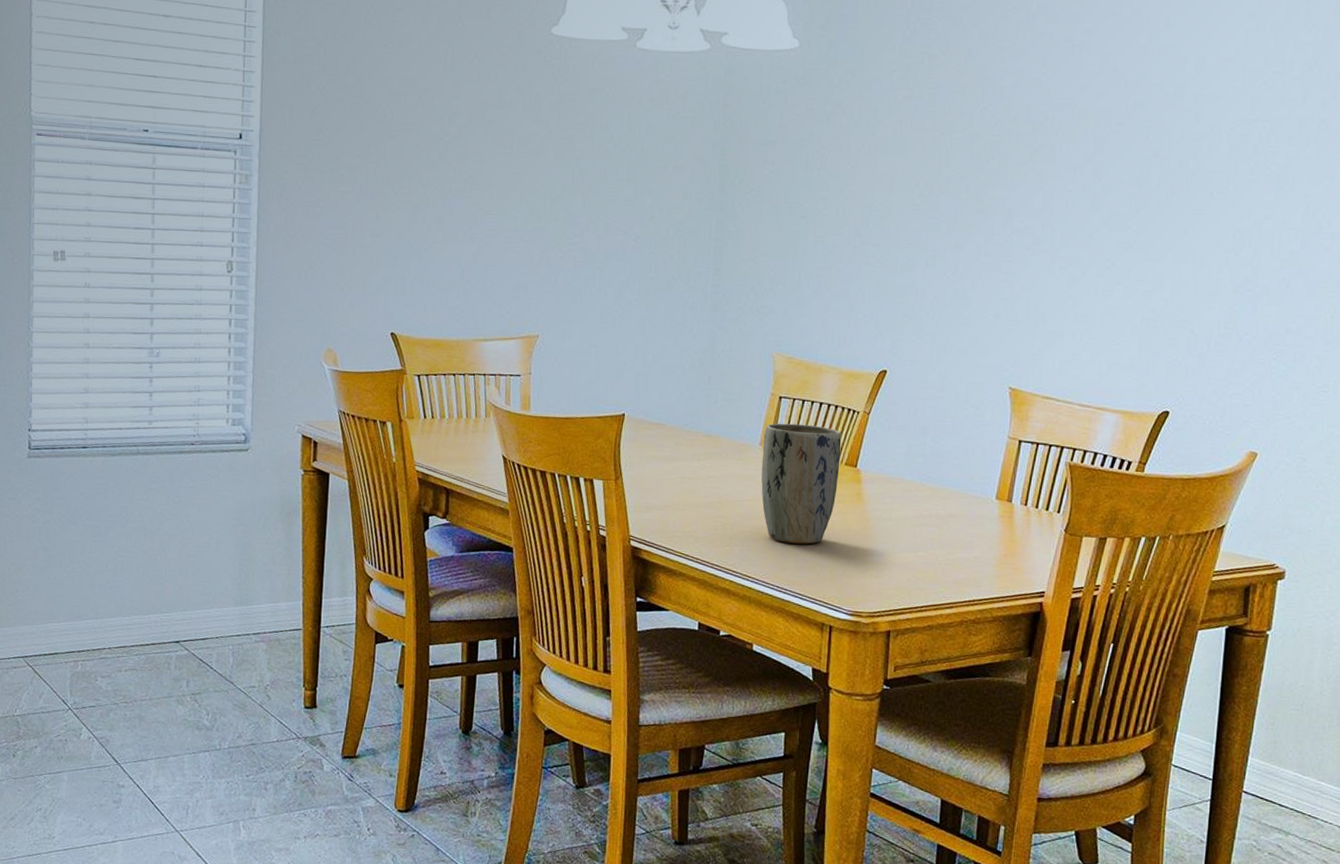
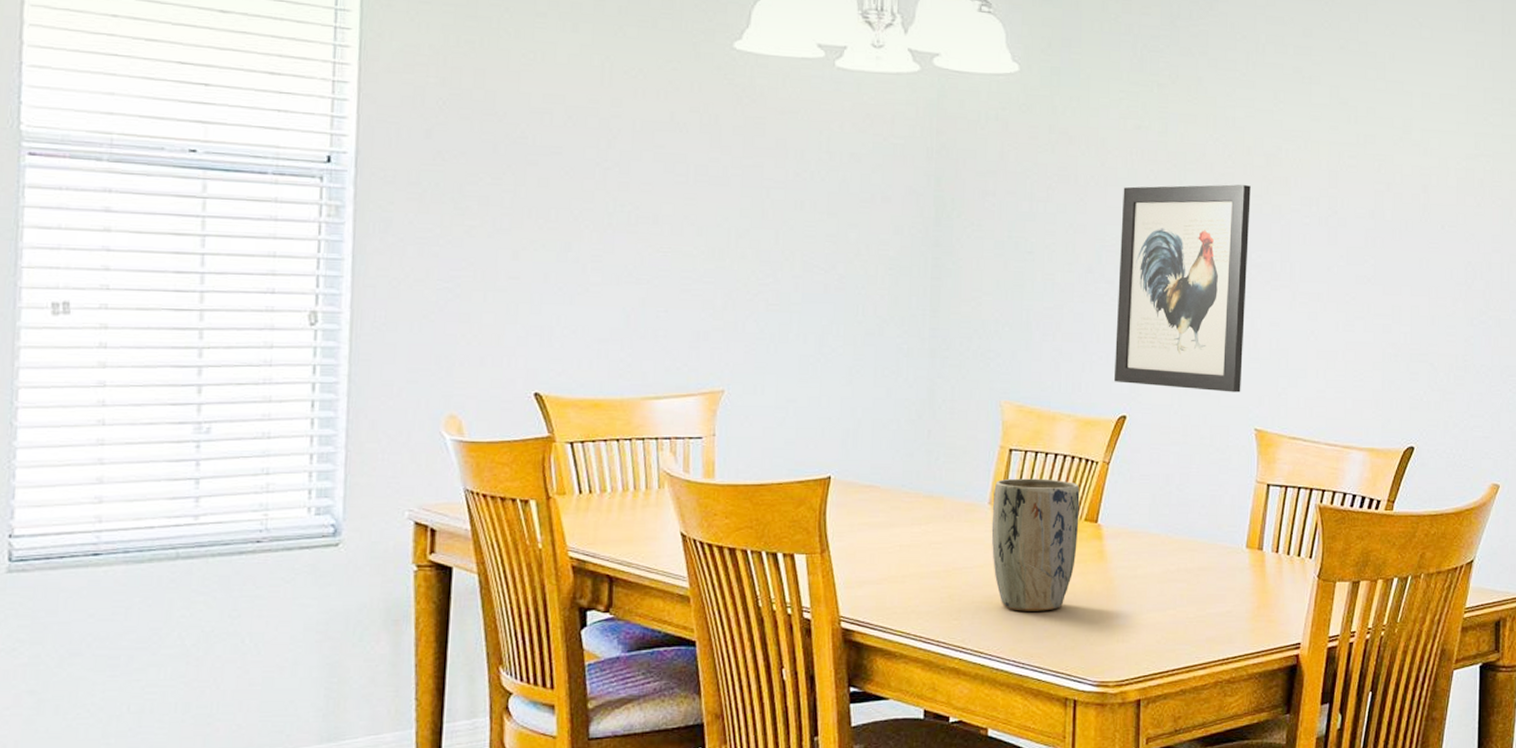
wall art: none [877,152,1016,352] -> present [1114,184,1251,393]

